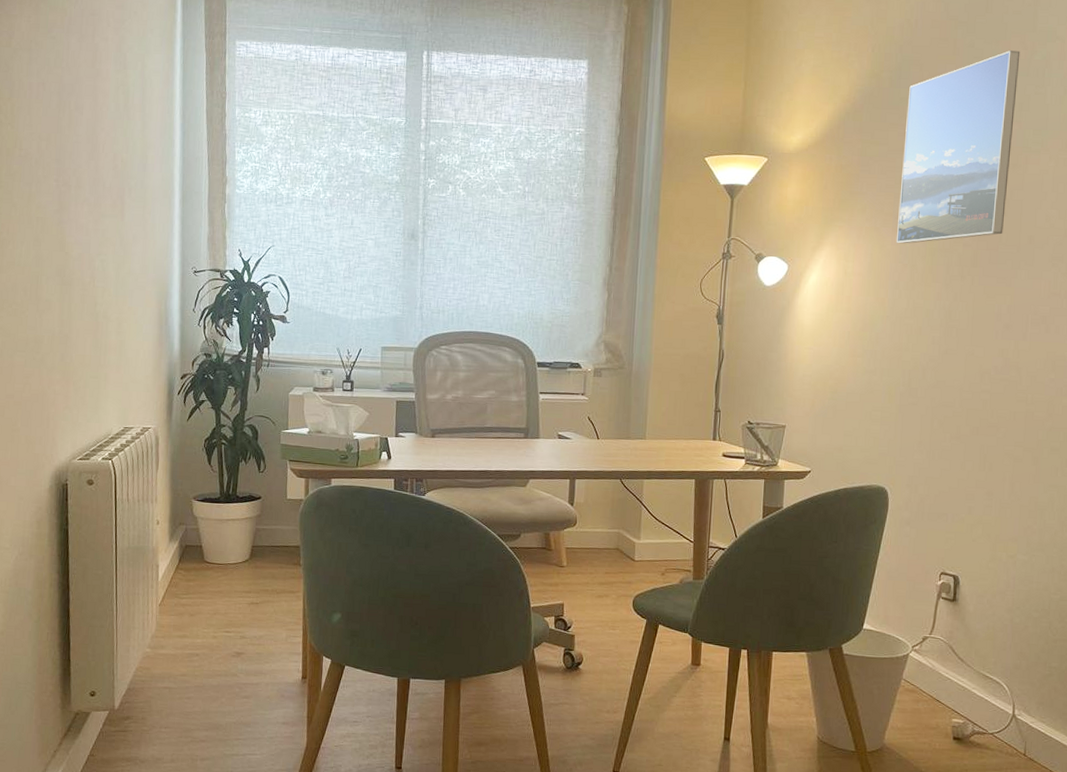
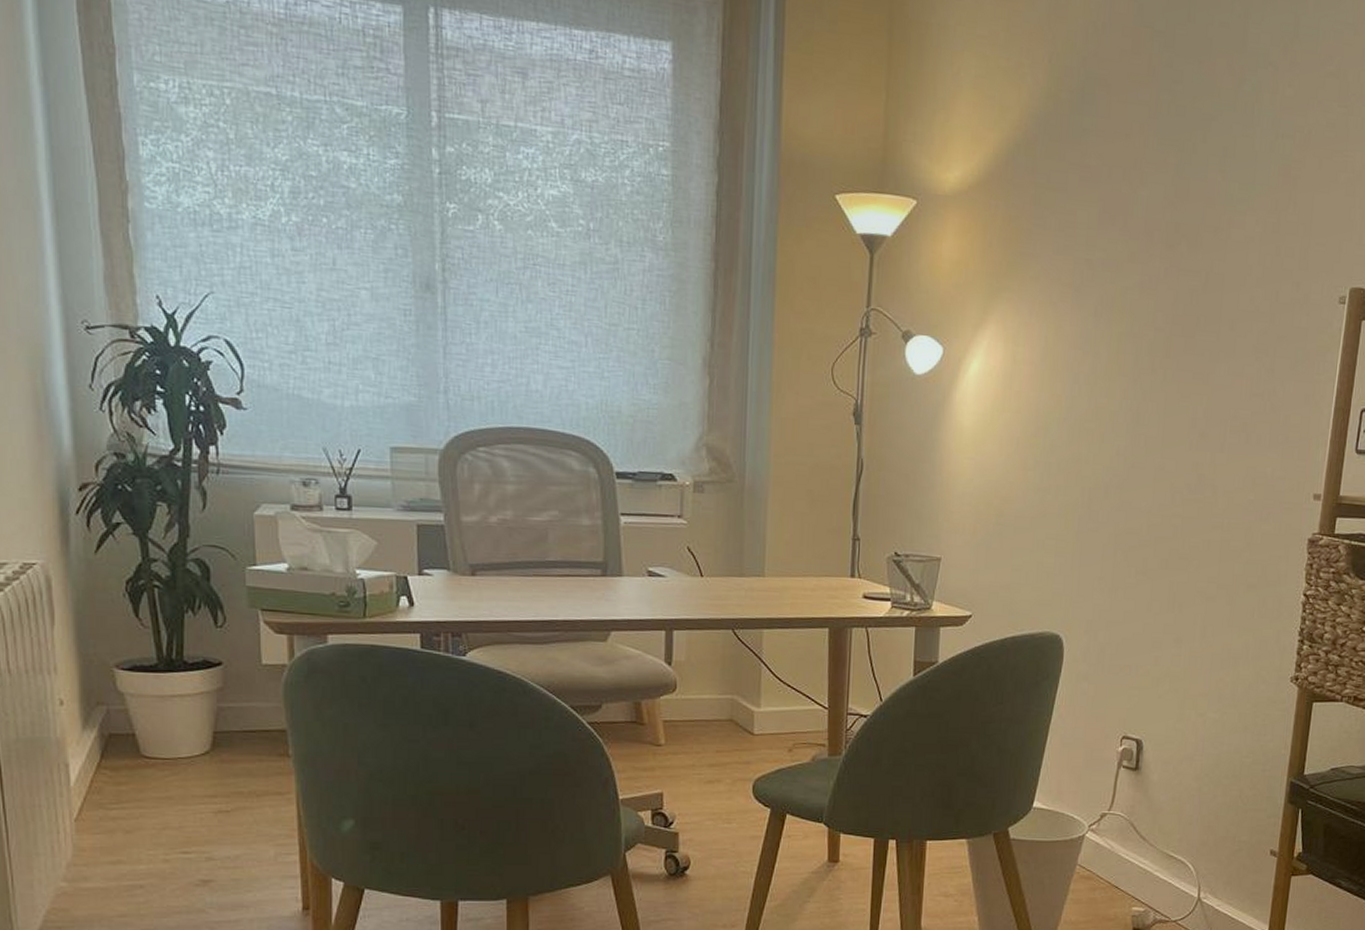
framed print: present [897,50,1020,244] -> none [1076,75,1227,325]

